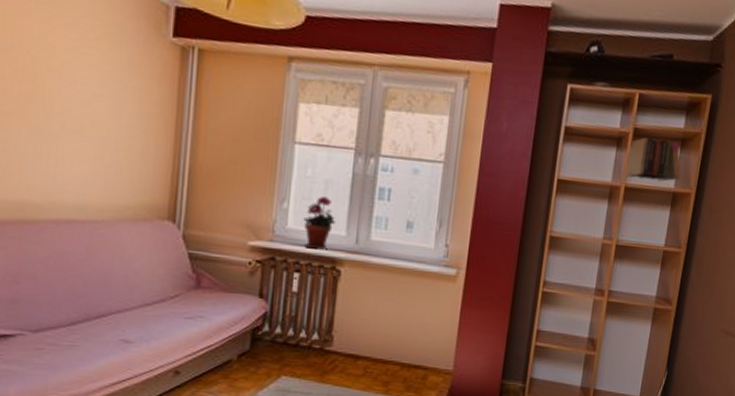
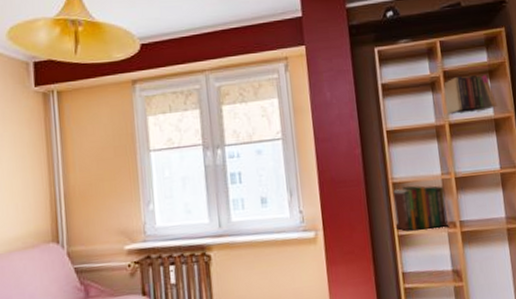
potted plant: present [303,195,336,250] -> none [169,191,199,241]
books: none [541,242,603,294] -> present [392,185,448,232]

